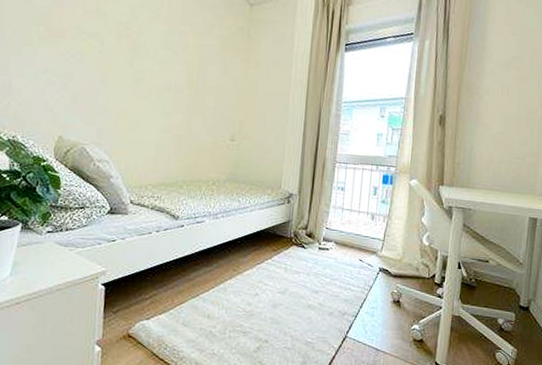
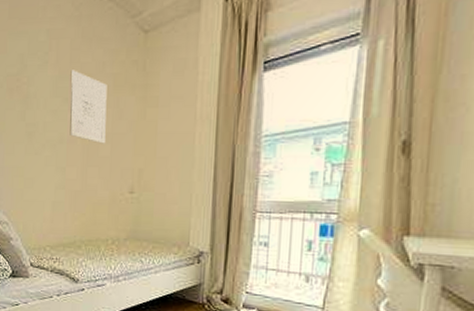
wall art: none [177,27,215,96] -> present [70,70,107,144]

